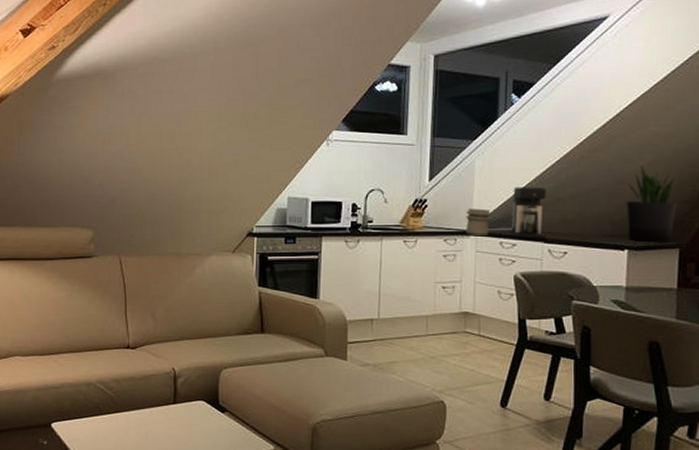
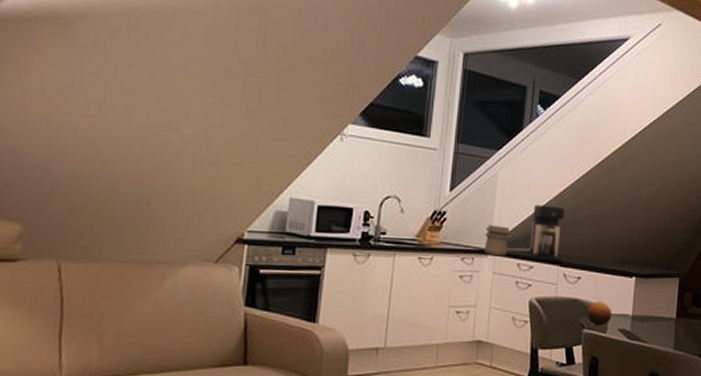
fruit: none [576,275,604,298] -> present [587,302,612,327]
planter: present [627,166,677,243] -> none [636,192,680,272]

